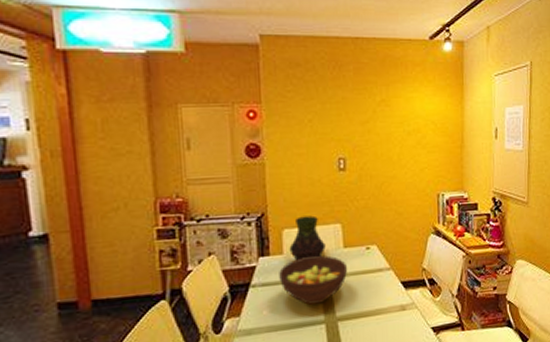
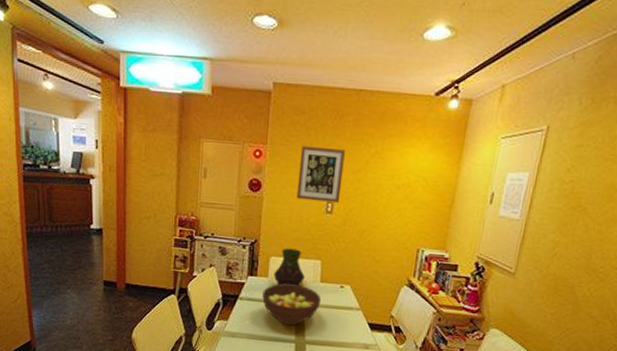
wall art: none [301,100,352,160] -> present [296,145,345,203]

